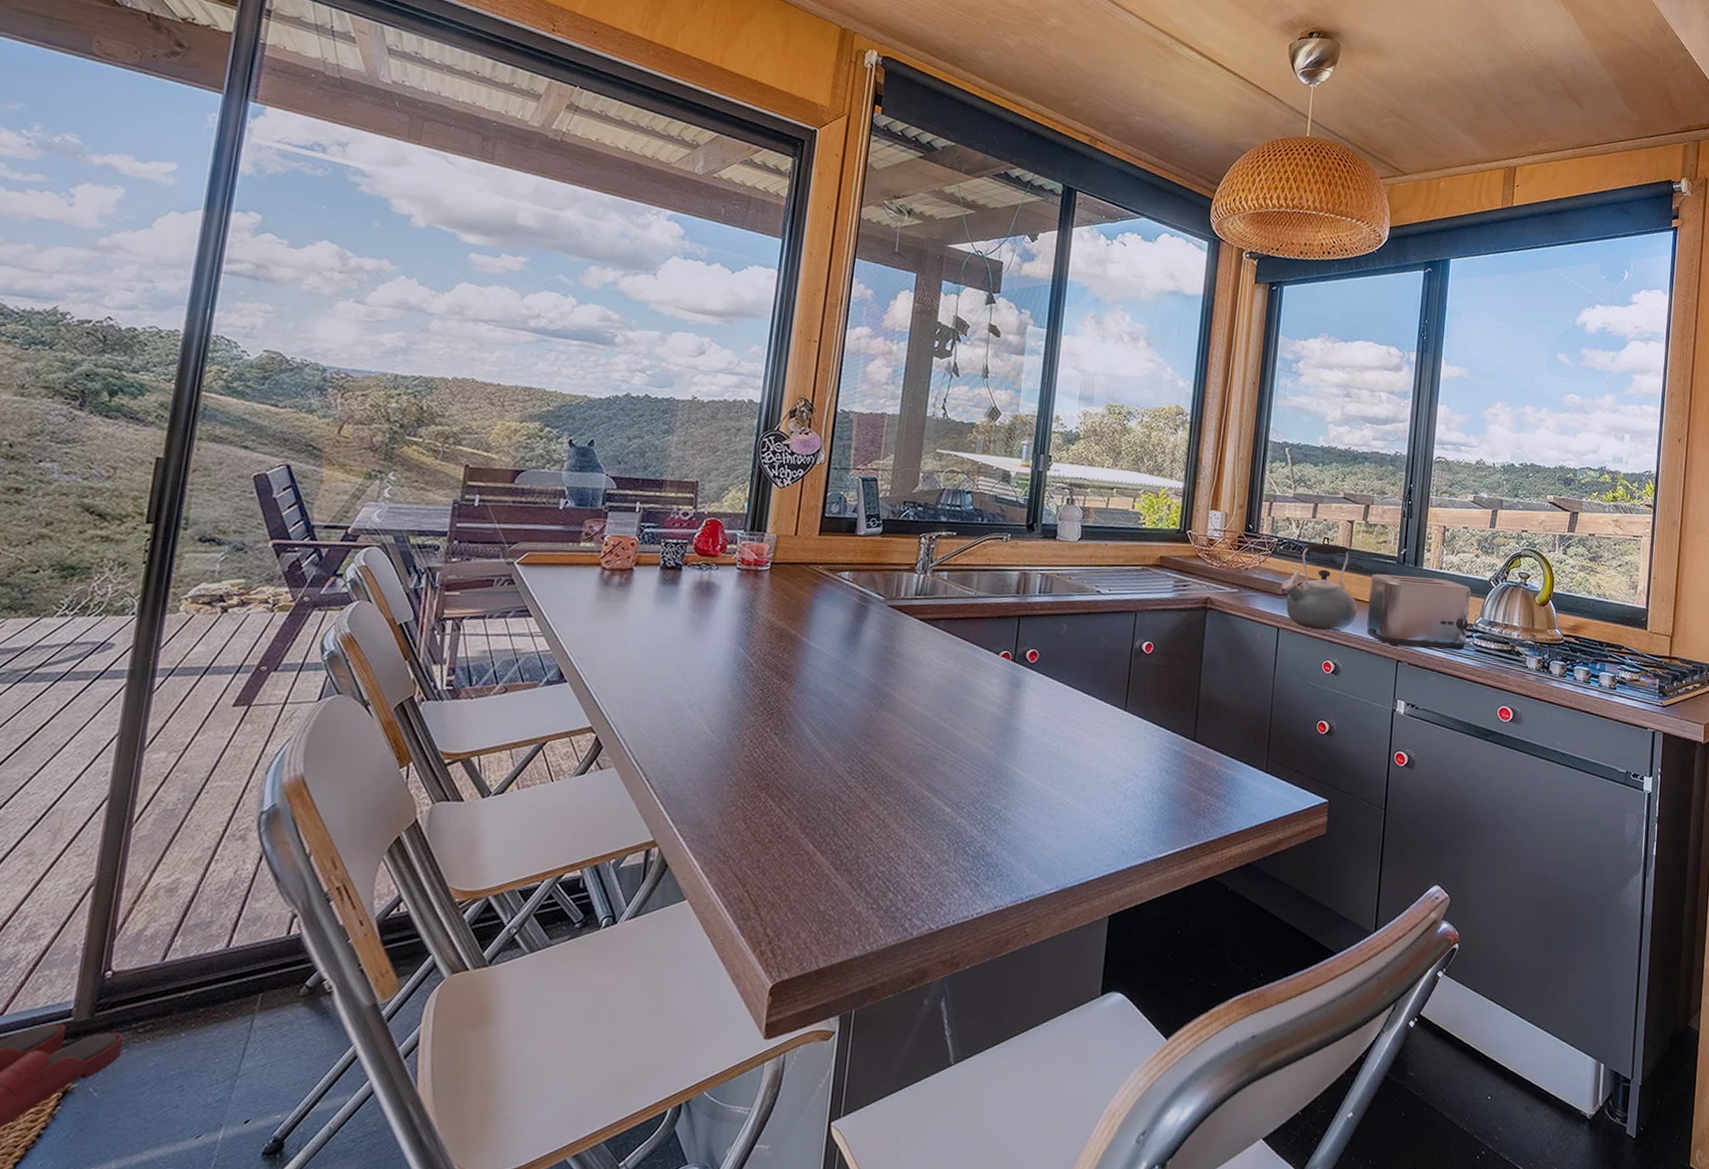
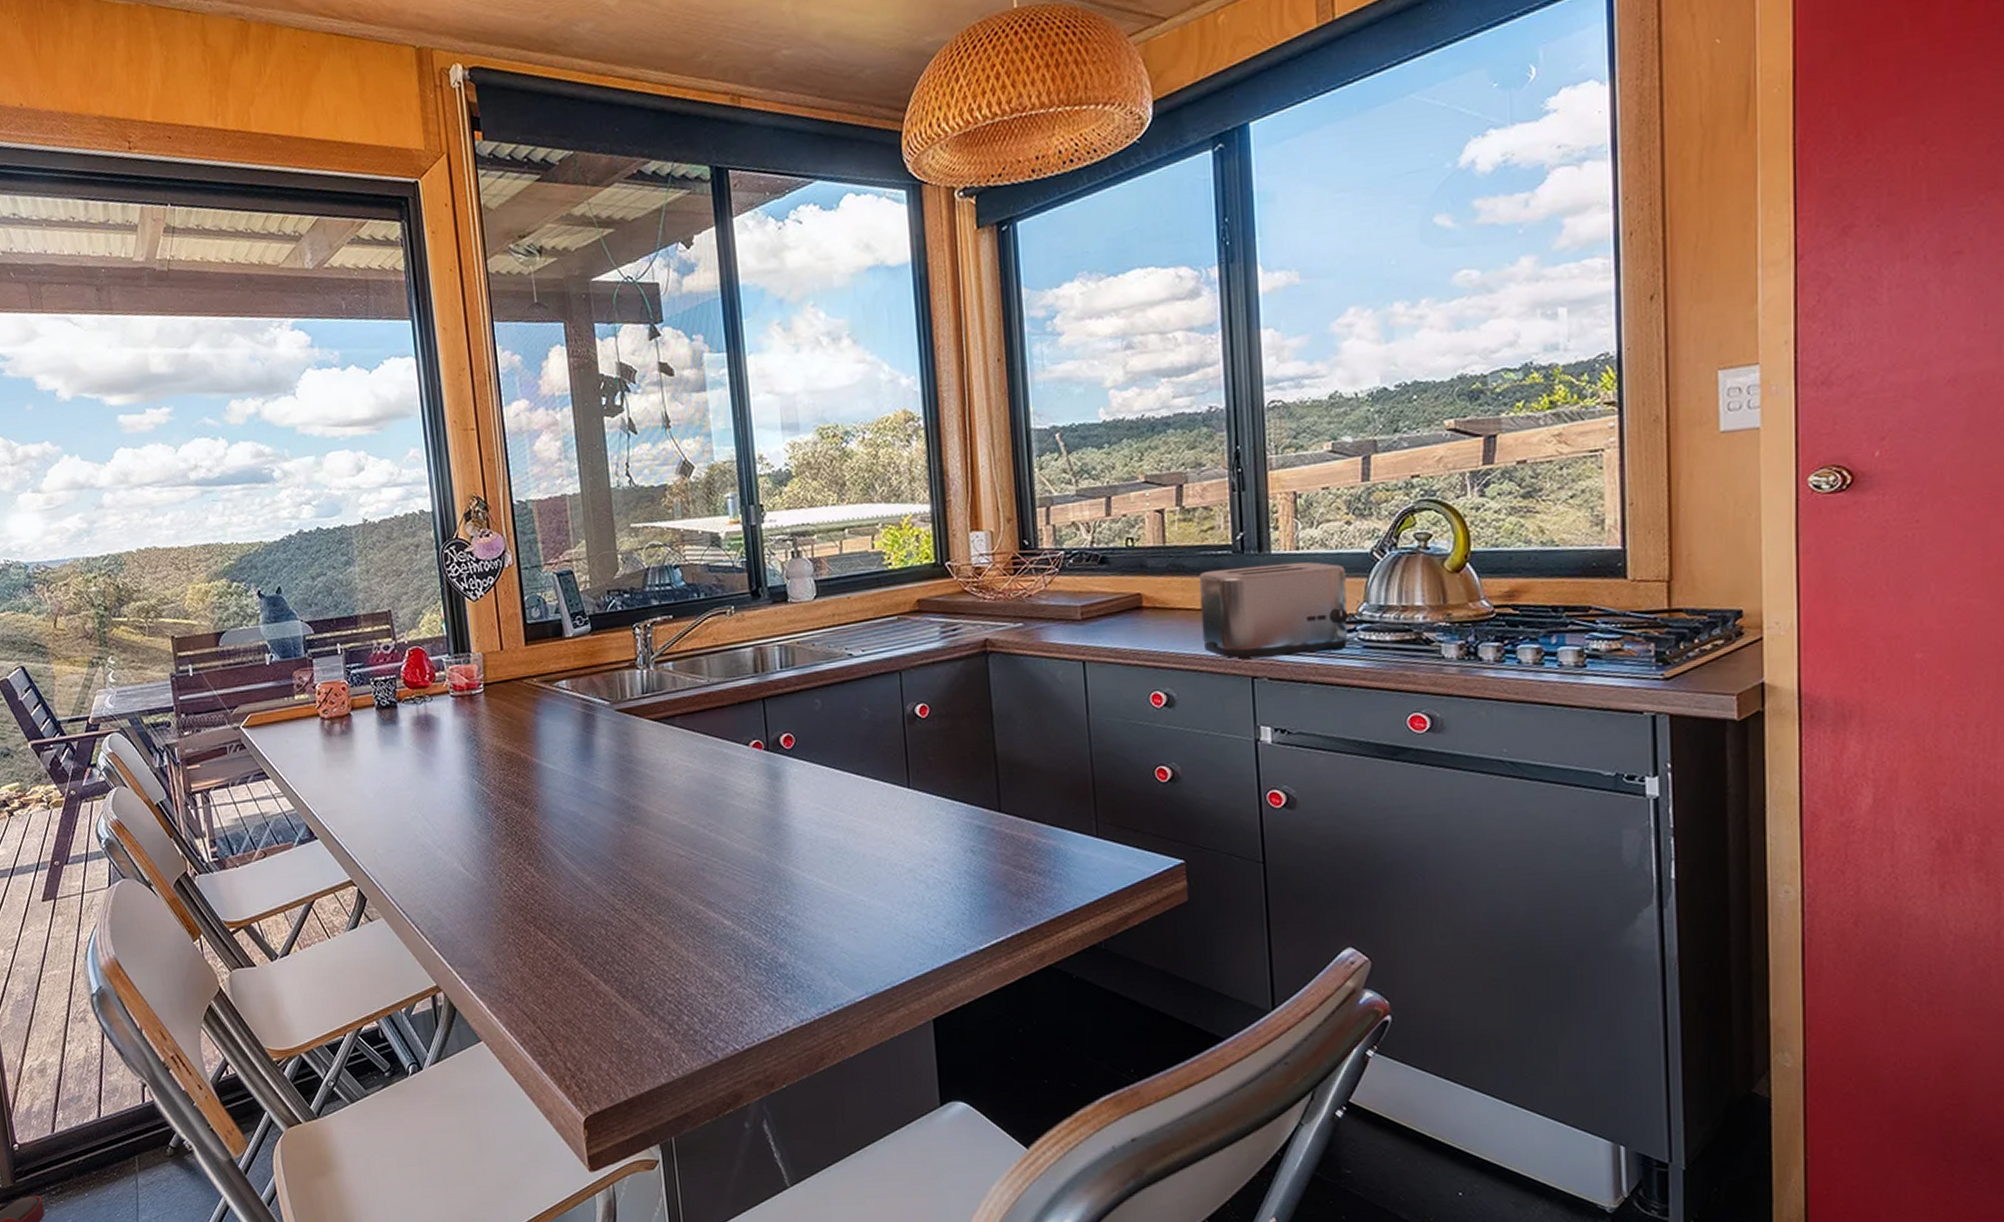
kettle: present [1281,543,1358,631] -> none [1079,543,1187,655]

